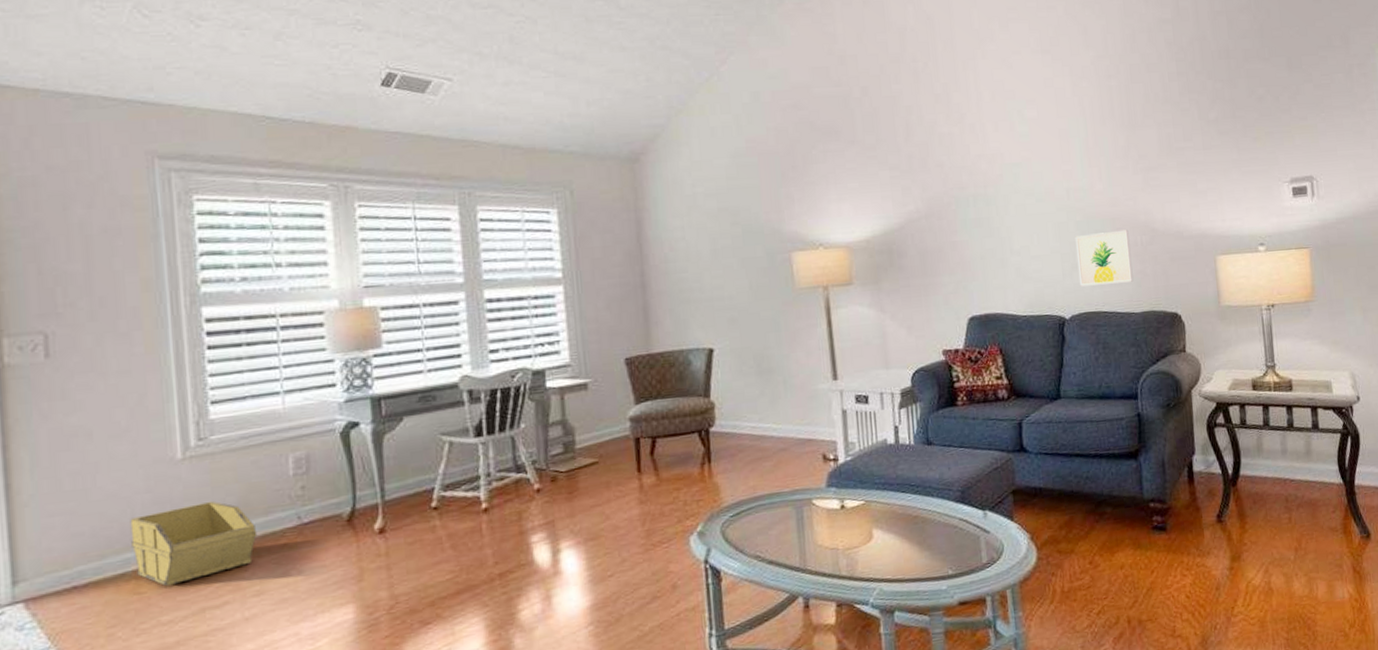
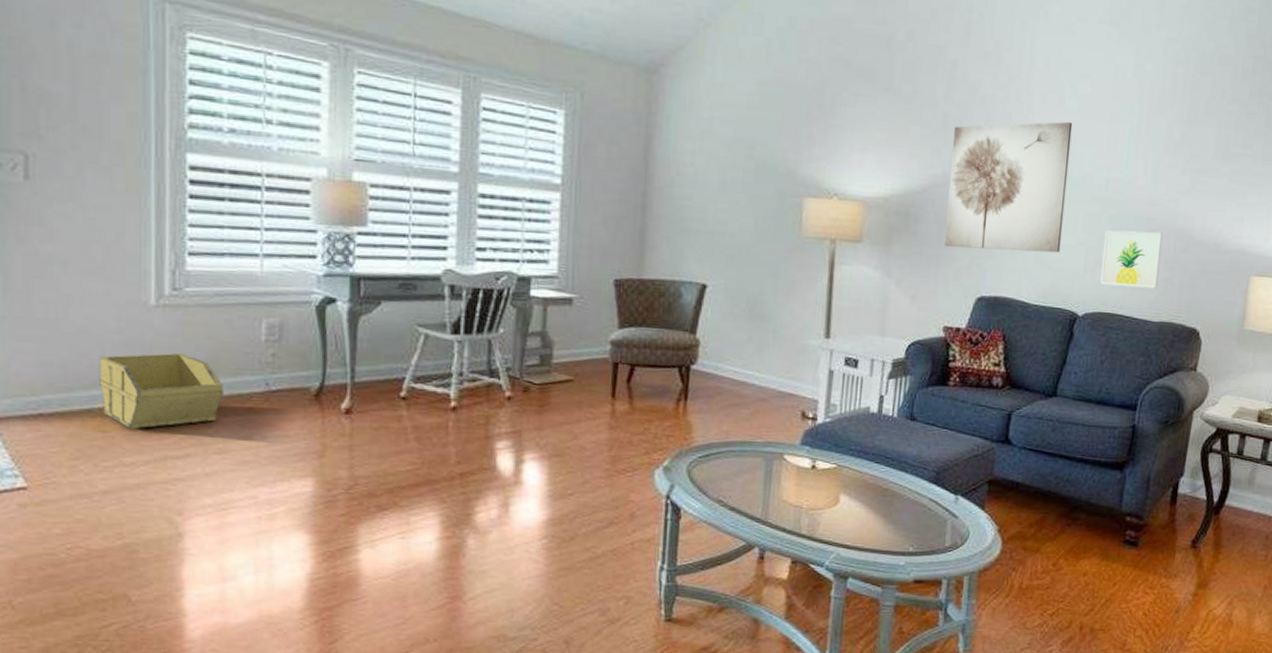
wall art: none [919,144,1038,276] -> present [944,121,1073,253]

